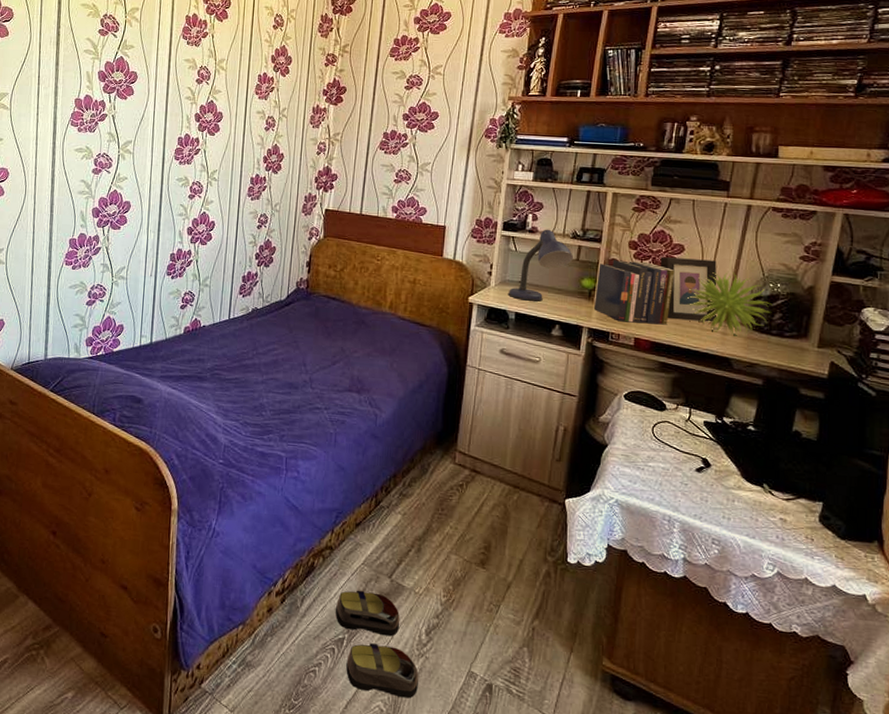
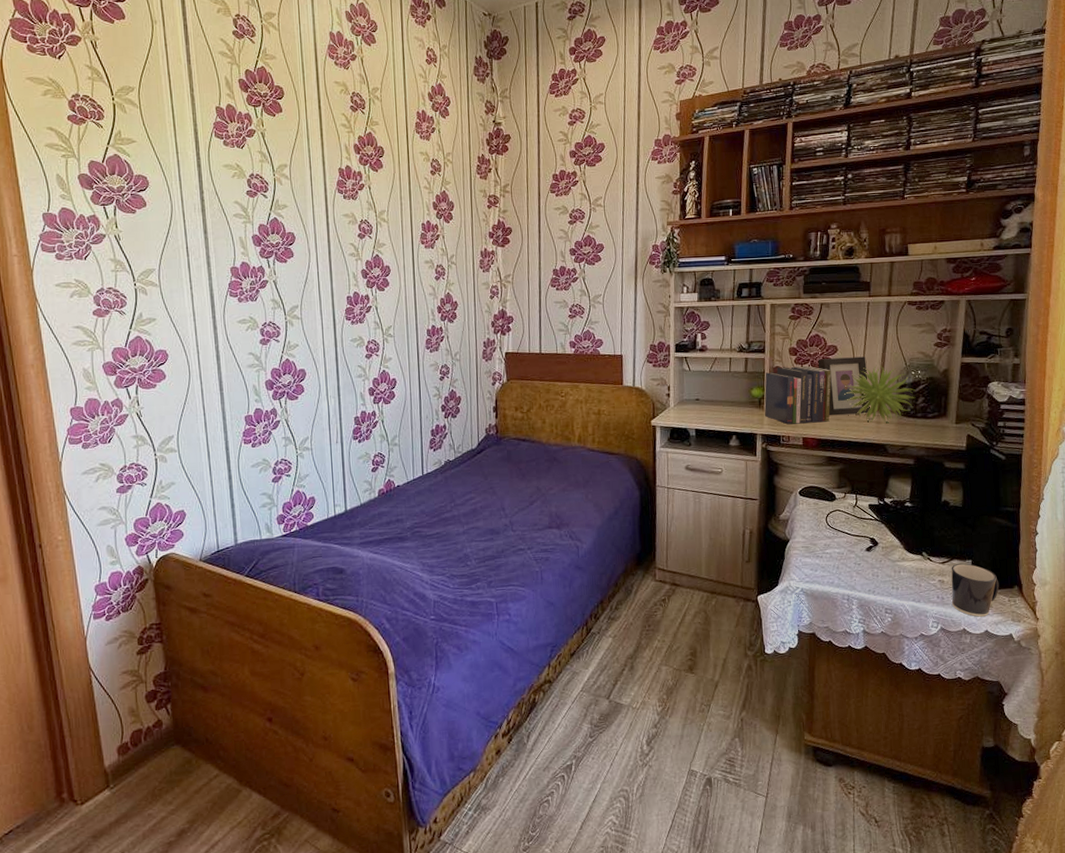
slippers: present [336,590,419,699] -> none [561,715,645,809]
desk lamp: present [507,229,573,302] -> none [686,346,742,417]
mug: none [794,503,855,569] -> present [951,563,999,617]

